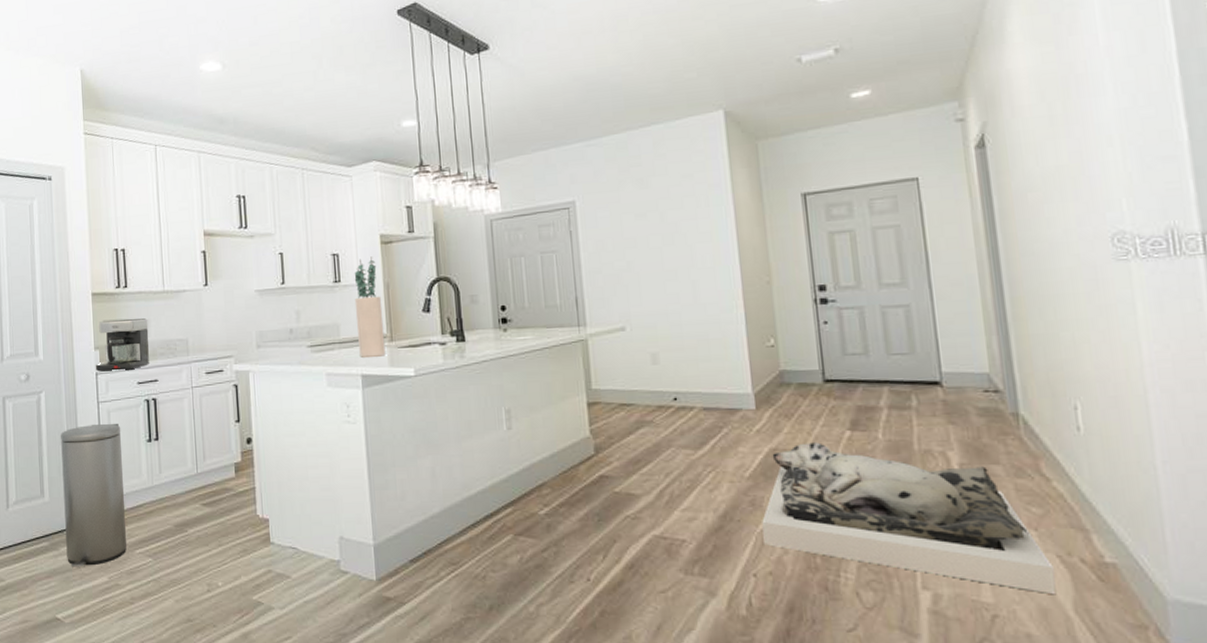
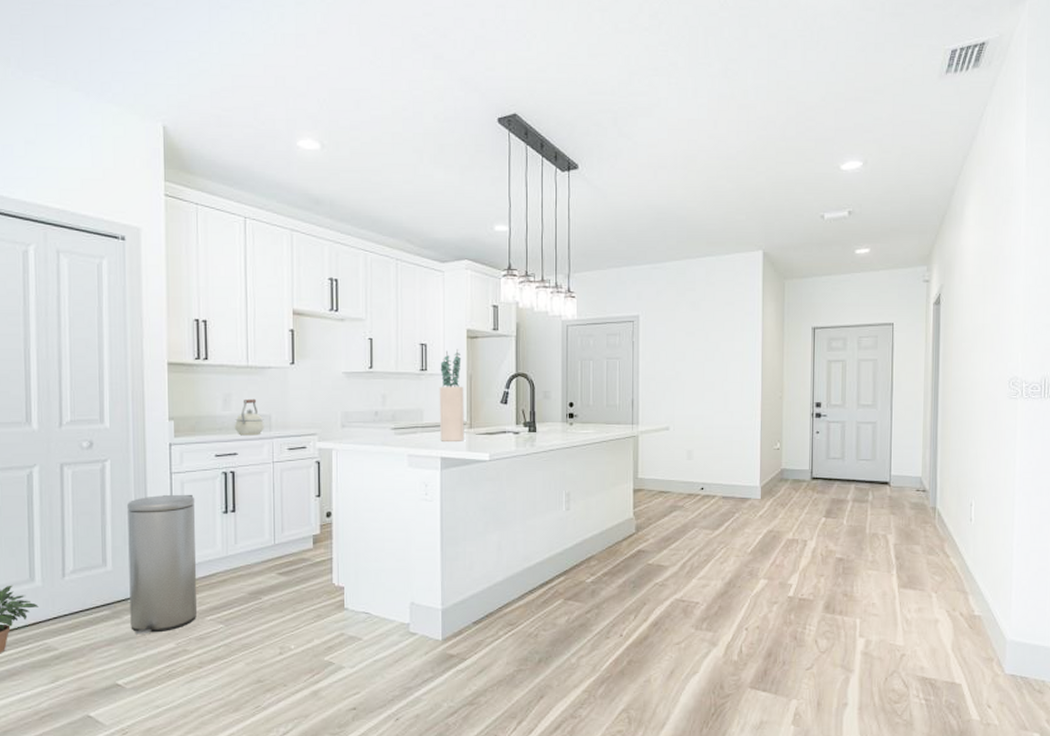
coffee maker: present [95,317,149,372] -> none [169,391,230,442]
kettle: none [154,323,182,362] -> present [235,398,264,436]
dog bed: present [762,442,1057,595] -> none [756,526,944,639]

